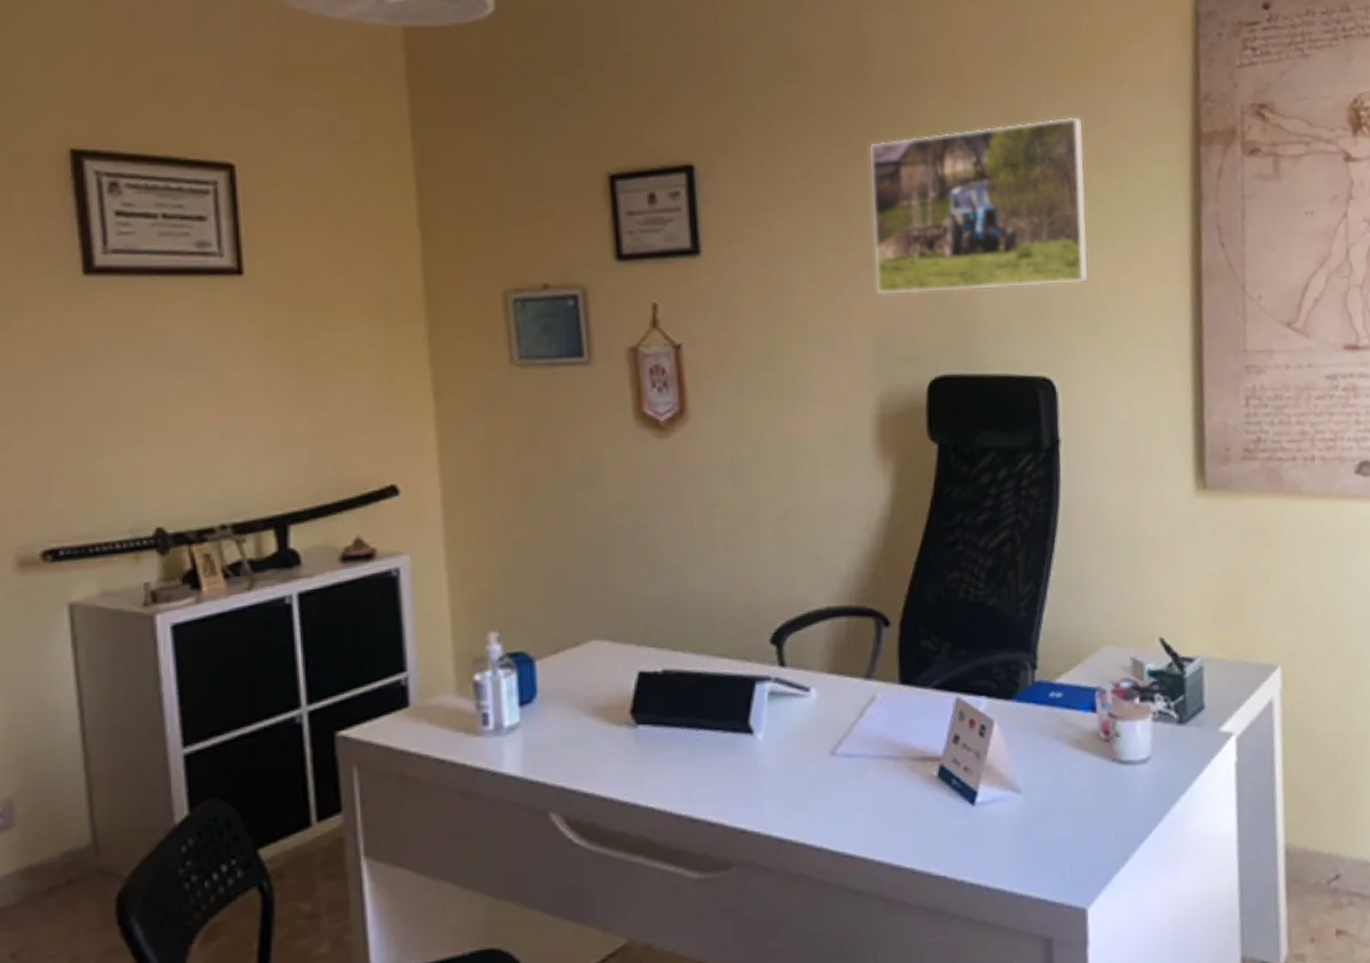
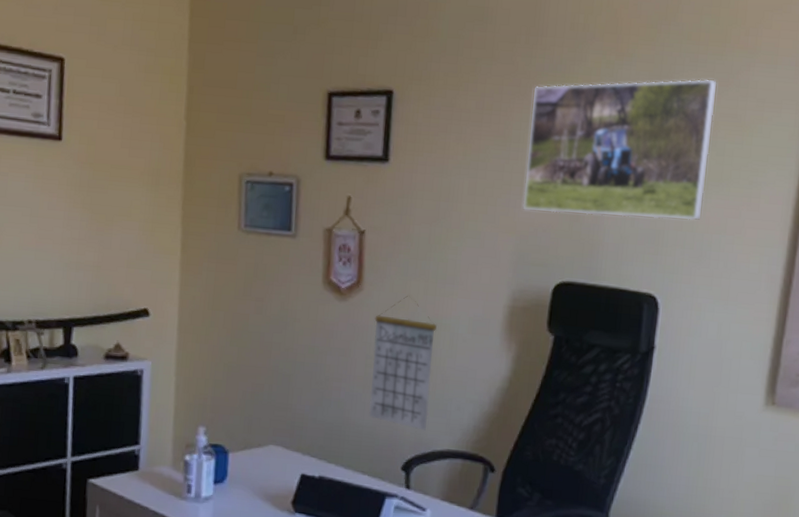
calendar: none [709,420,796,588] -> present [369,296,437,431]

